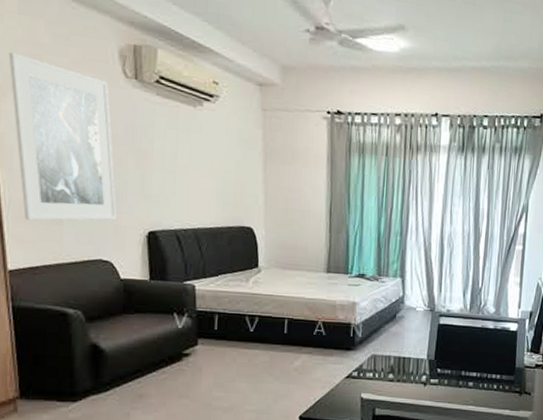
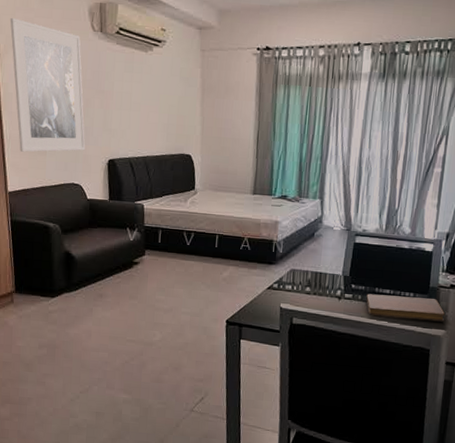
notebook: none [453,377,532,403] -> present [366,293,445,322]

